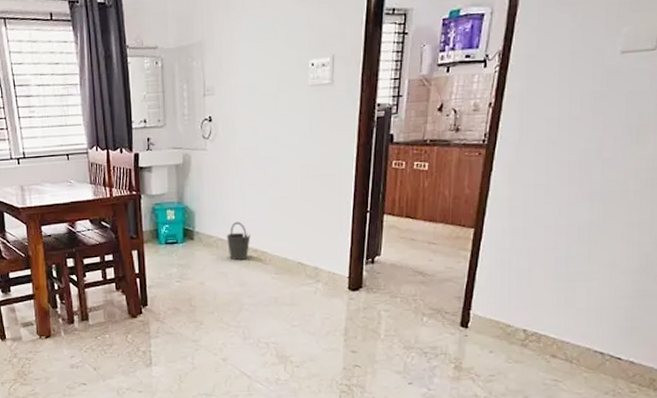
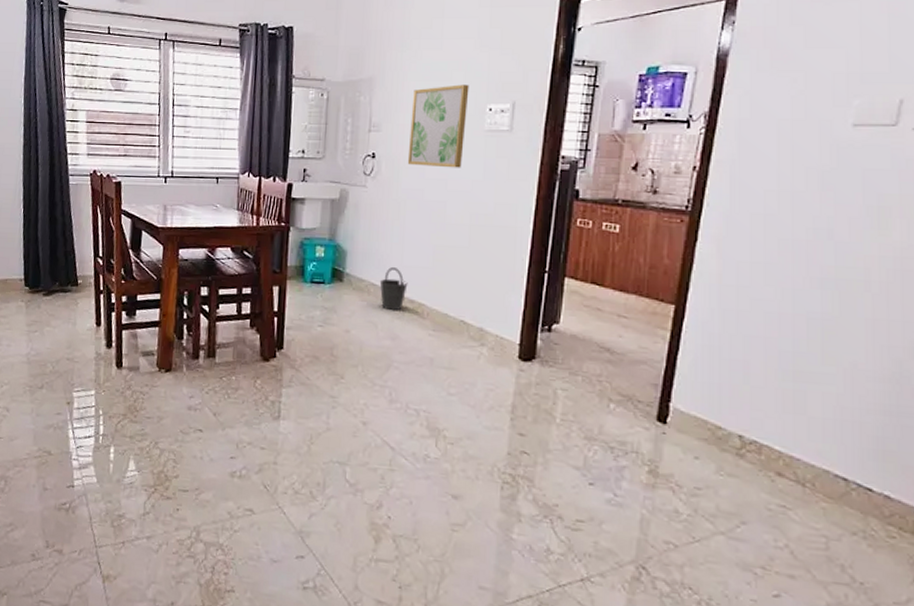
wall art: none [241,41,293,126] -> present [407,84,470,168]

